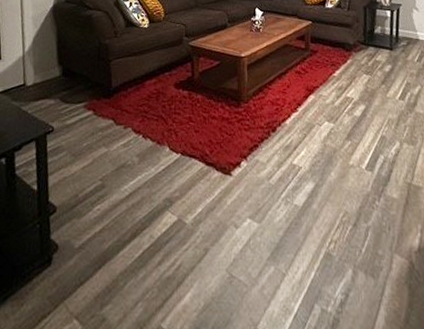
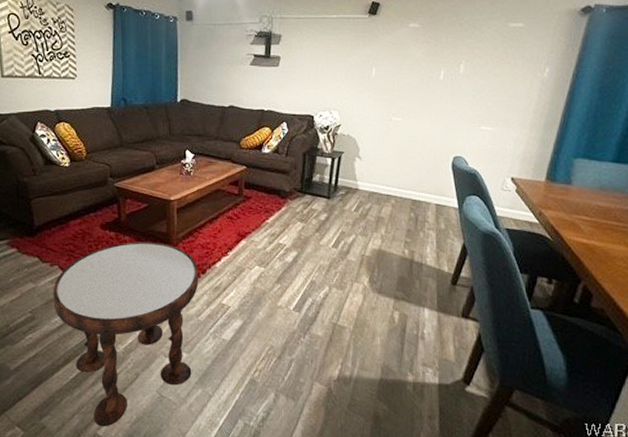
side table: none [124,99,269,318] -> present [53,241,198,427]

